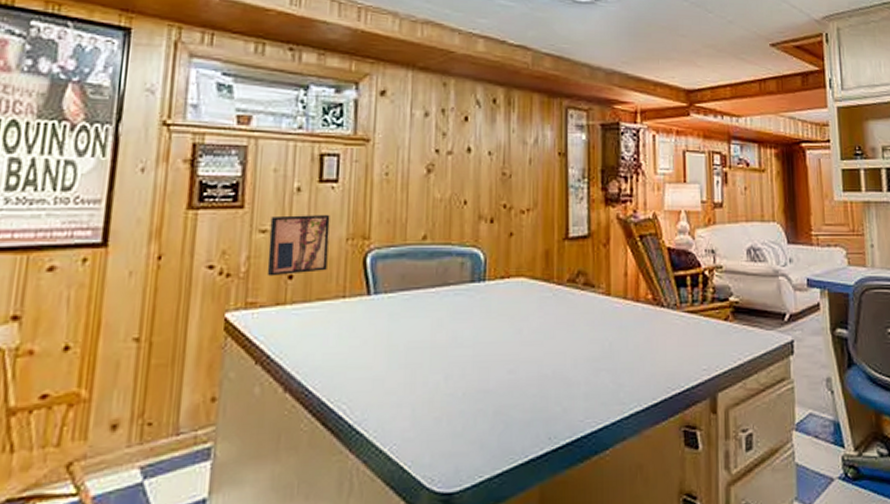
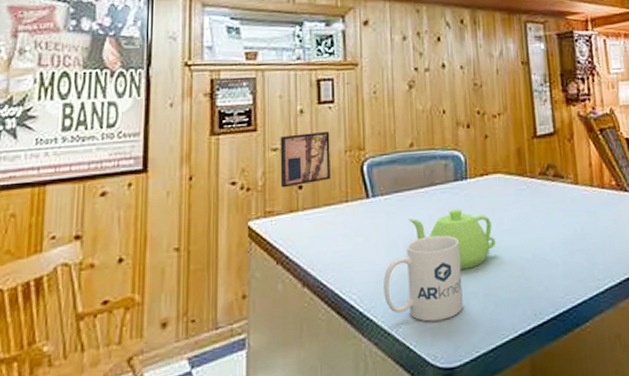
mug: none [379,342,471,440] -> present [384,235,463,322]
teapot: none [414,314,513,383] -> present [408,209,496,270]

